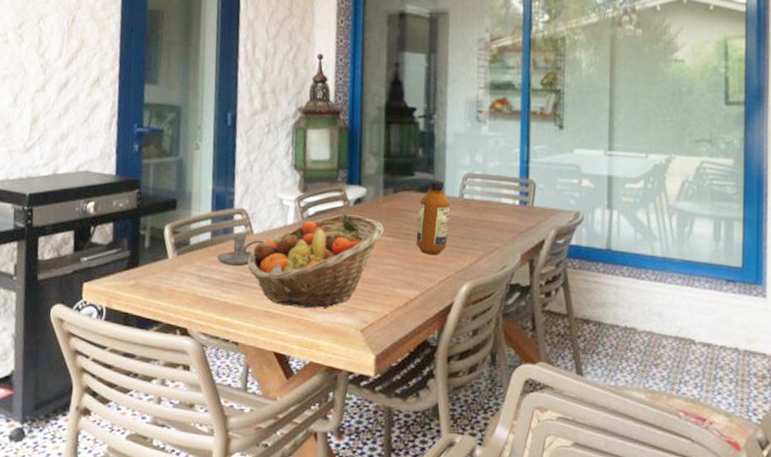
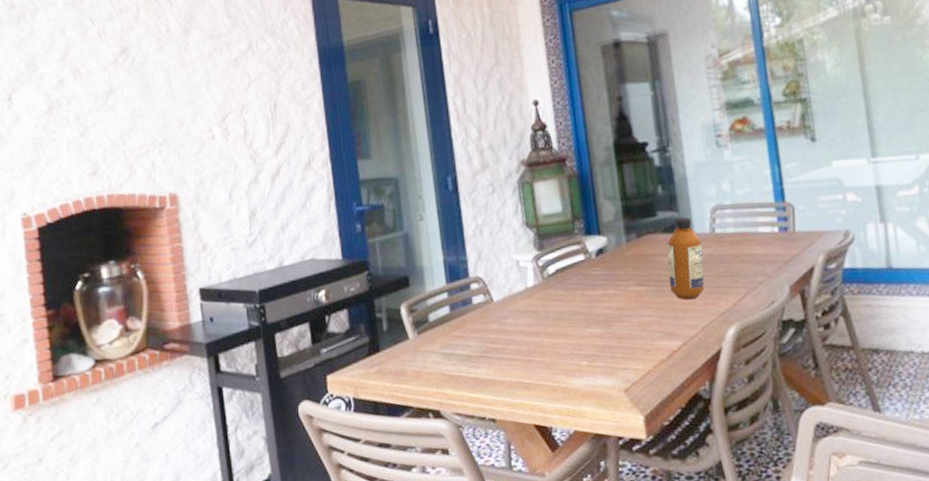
candle holder: present [217,234,264,267] -> none [460,303,506,339]
fruit basket: present [247,213,384,308] -> none [491,266,633,374]

